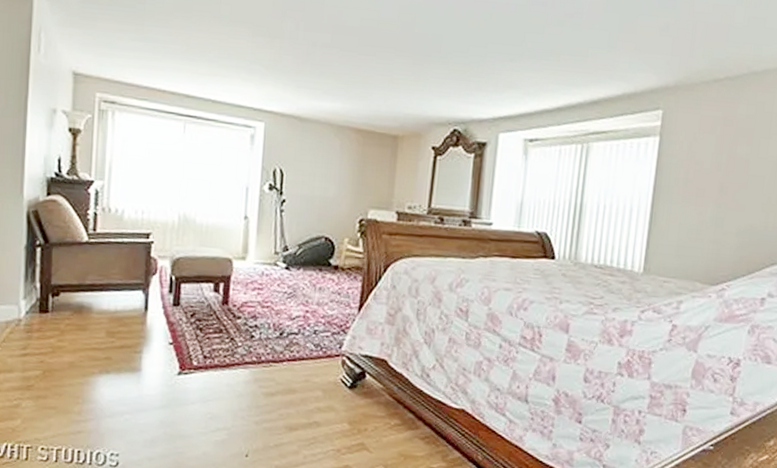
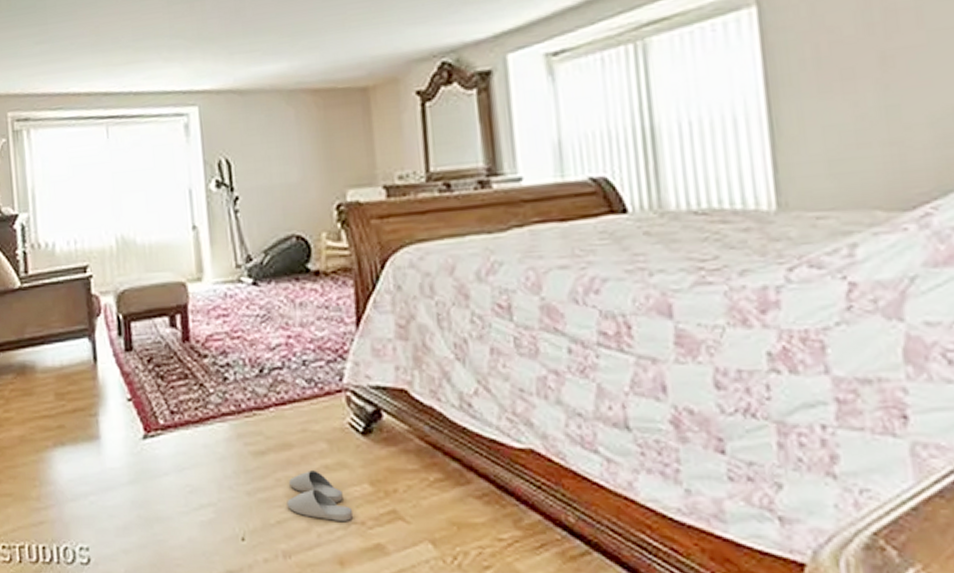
slippers: none [284,410,333,449] -> present [287,471,354,522]

